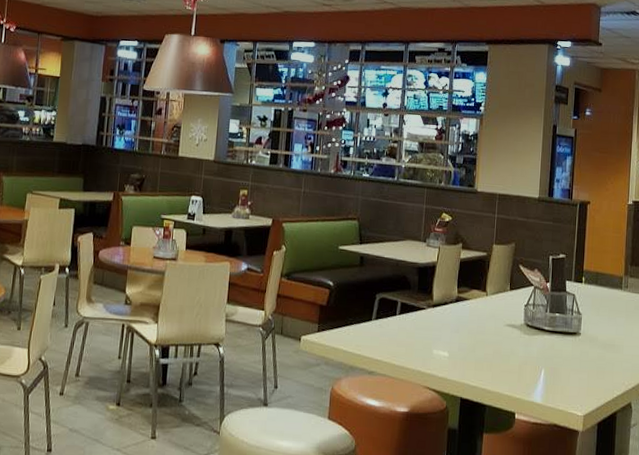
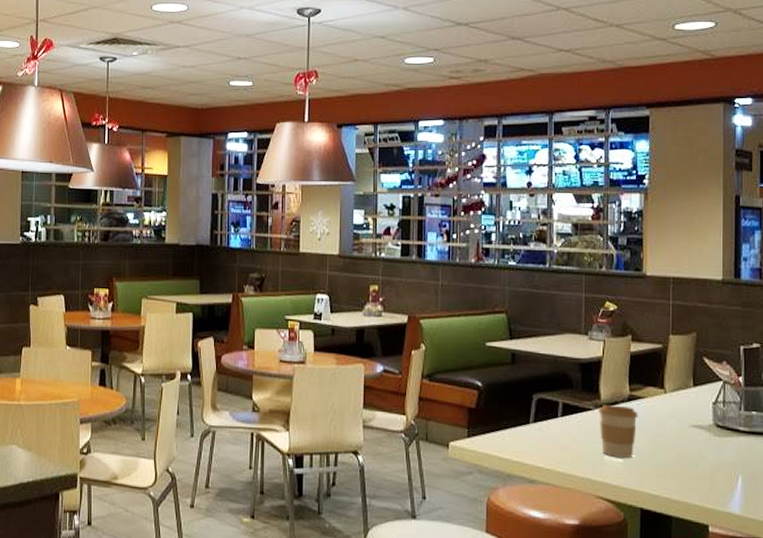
coffee cup: none [431,305,464,353] -> present [599,405,638,459]

